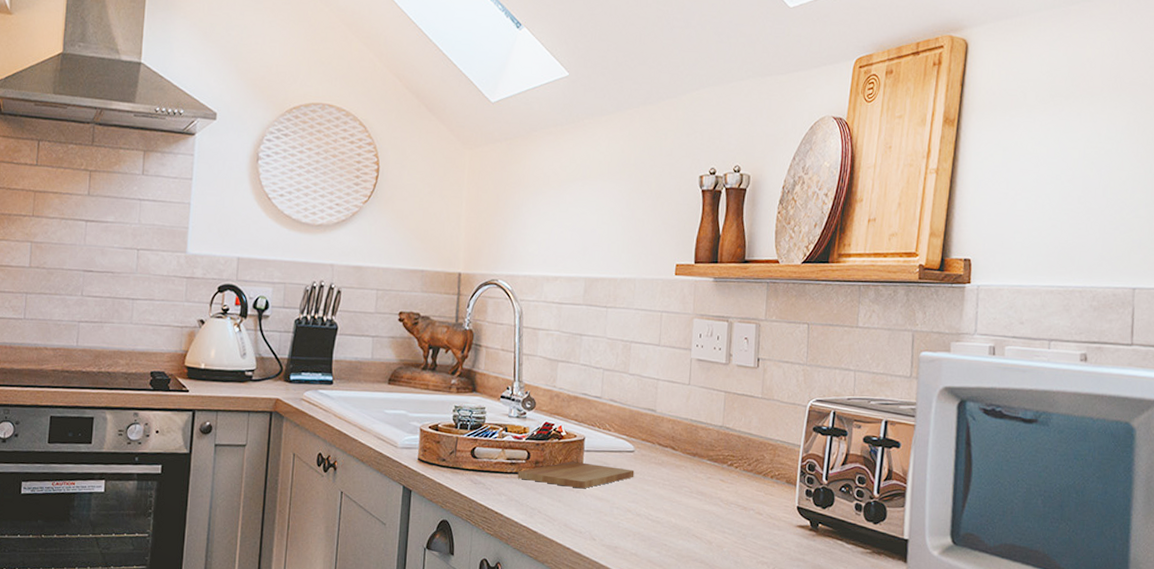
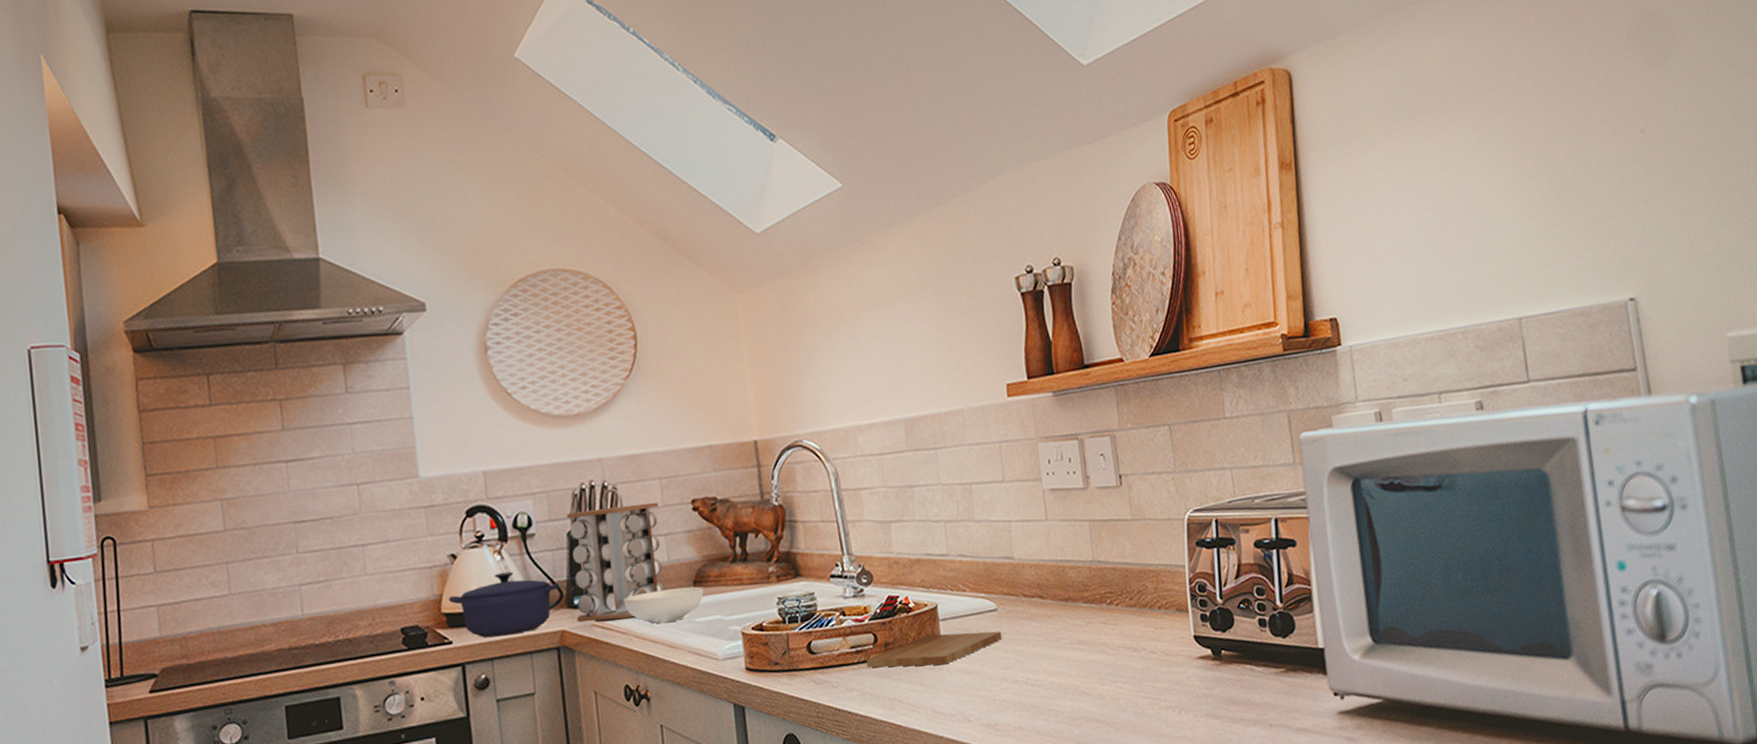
cooking pot: none [191,342,282,394] -> present [448,571,560,638]
spice rack: none [290,290,372,401] -> present [567,488,665,623]
bowl: none [329,380,397,409] -> present [623,586,705,624]

